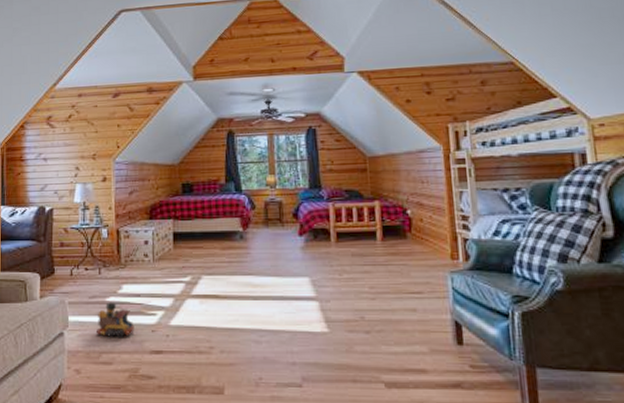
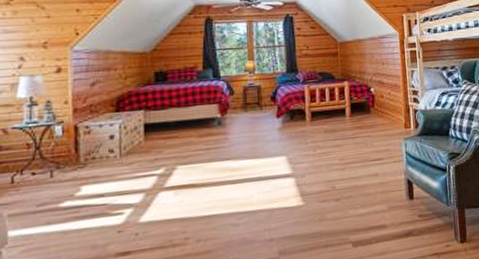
toy train: present [95,302,134,338] -> none [45,206,96,248]

